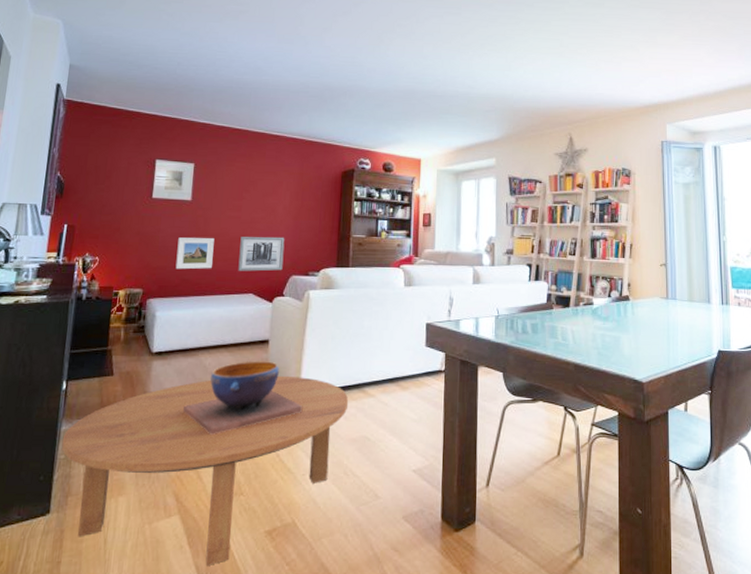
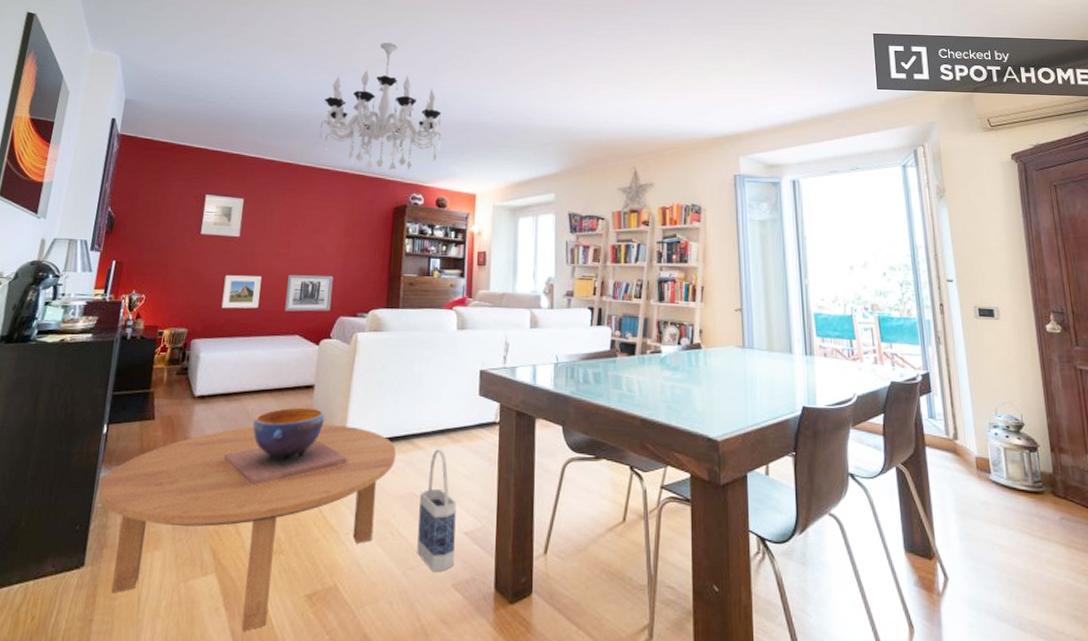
chandelier: none [267,11,388,136] -> present [319,43,442,170]
bag: none [369,396,406,507] -> present [417,449,457,573]

